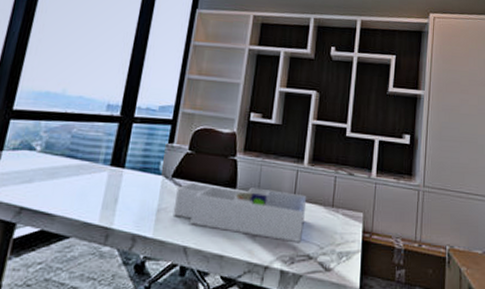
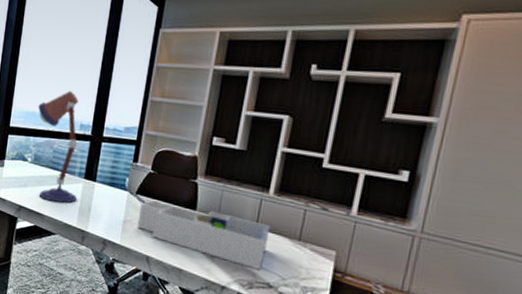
desk lamp: none [49,68,106,198] -> present [38,90,78,203]

